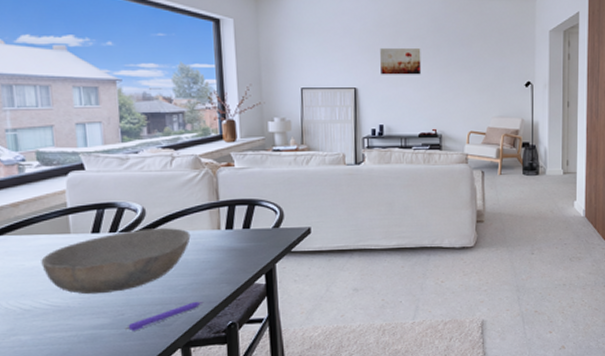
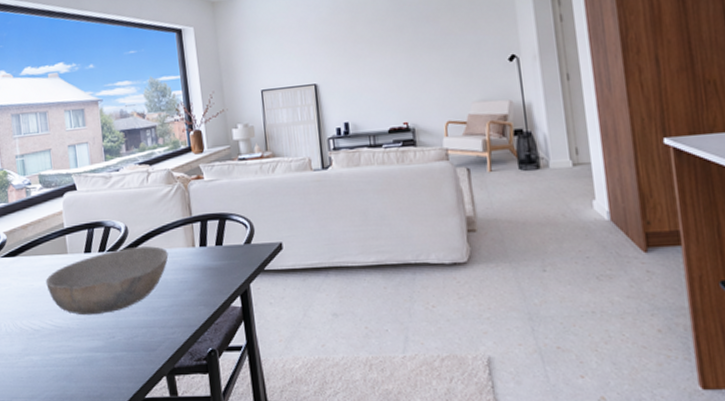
pen: present [125,301,204,331] -> none [116,324,185,355]
wall art: present [380,48,422,75] -> none [337,32,385,67]

